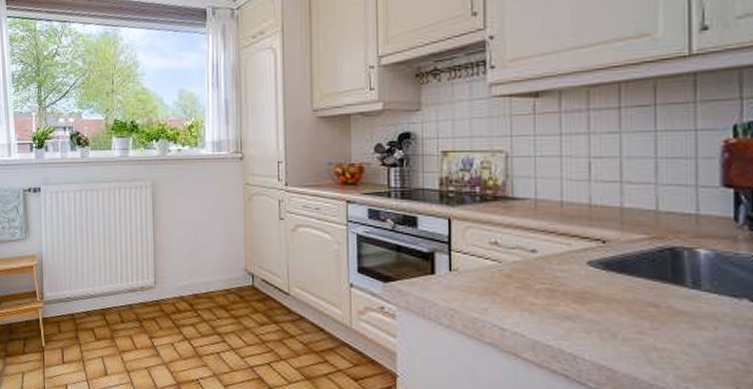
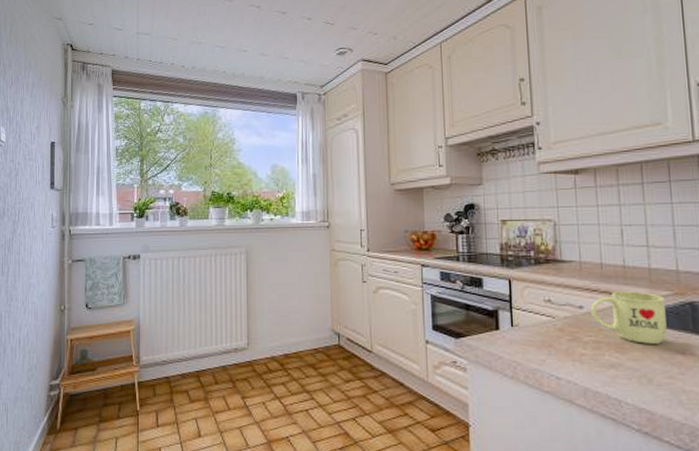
mug: none [545,234,639,295] -> present [590,291,667,344]

